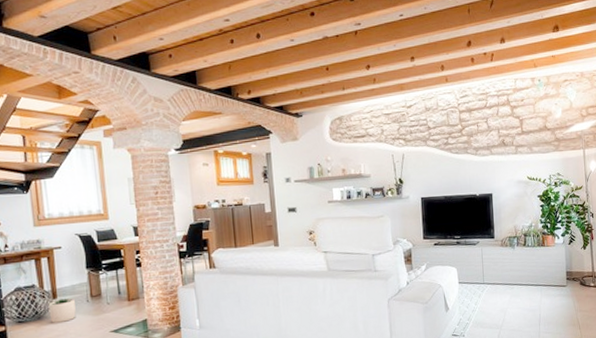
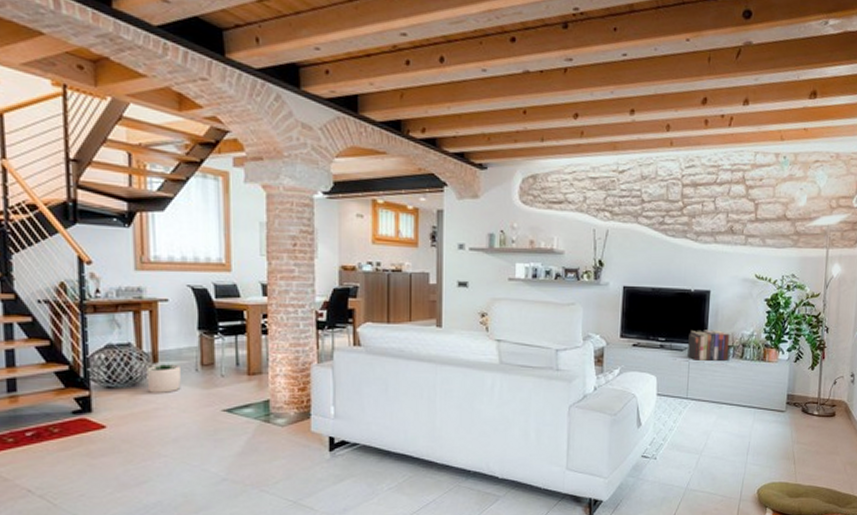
books: none [479,224,514,252] -> present [687,330,730,361]

